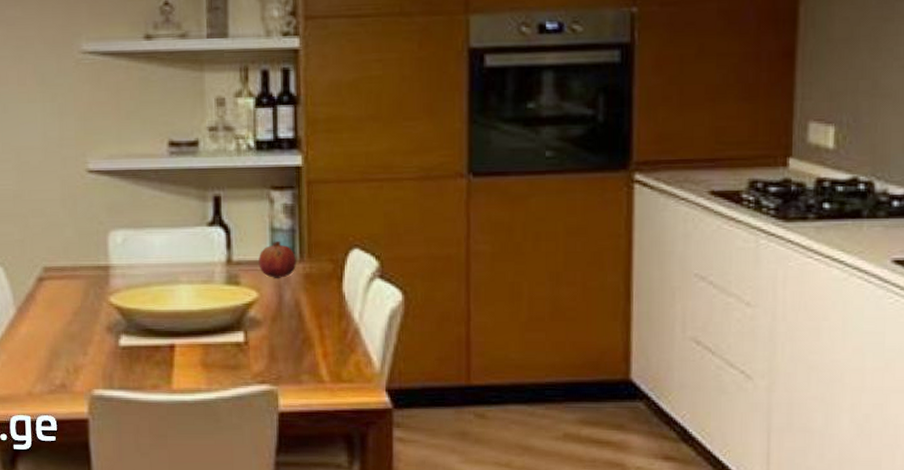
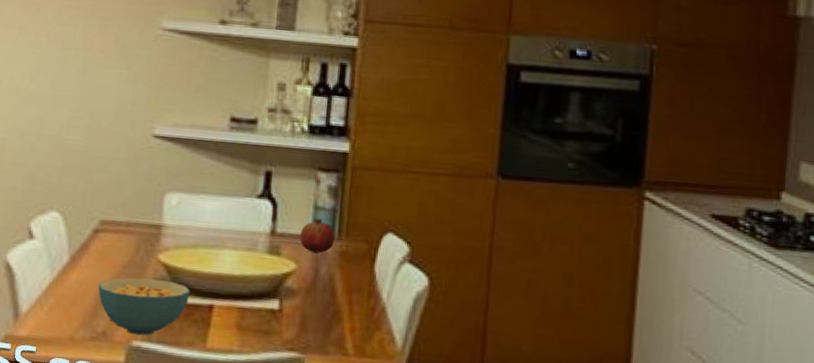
cereal bowl: none [50,323,148,384] -> present [98,277,190,336]

